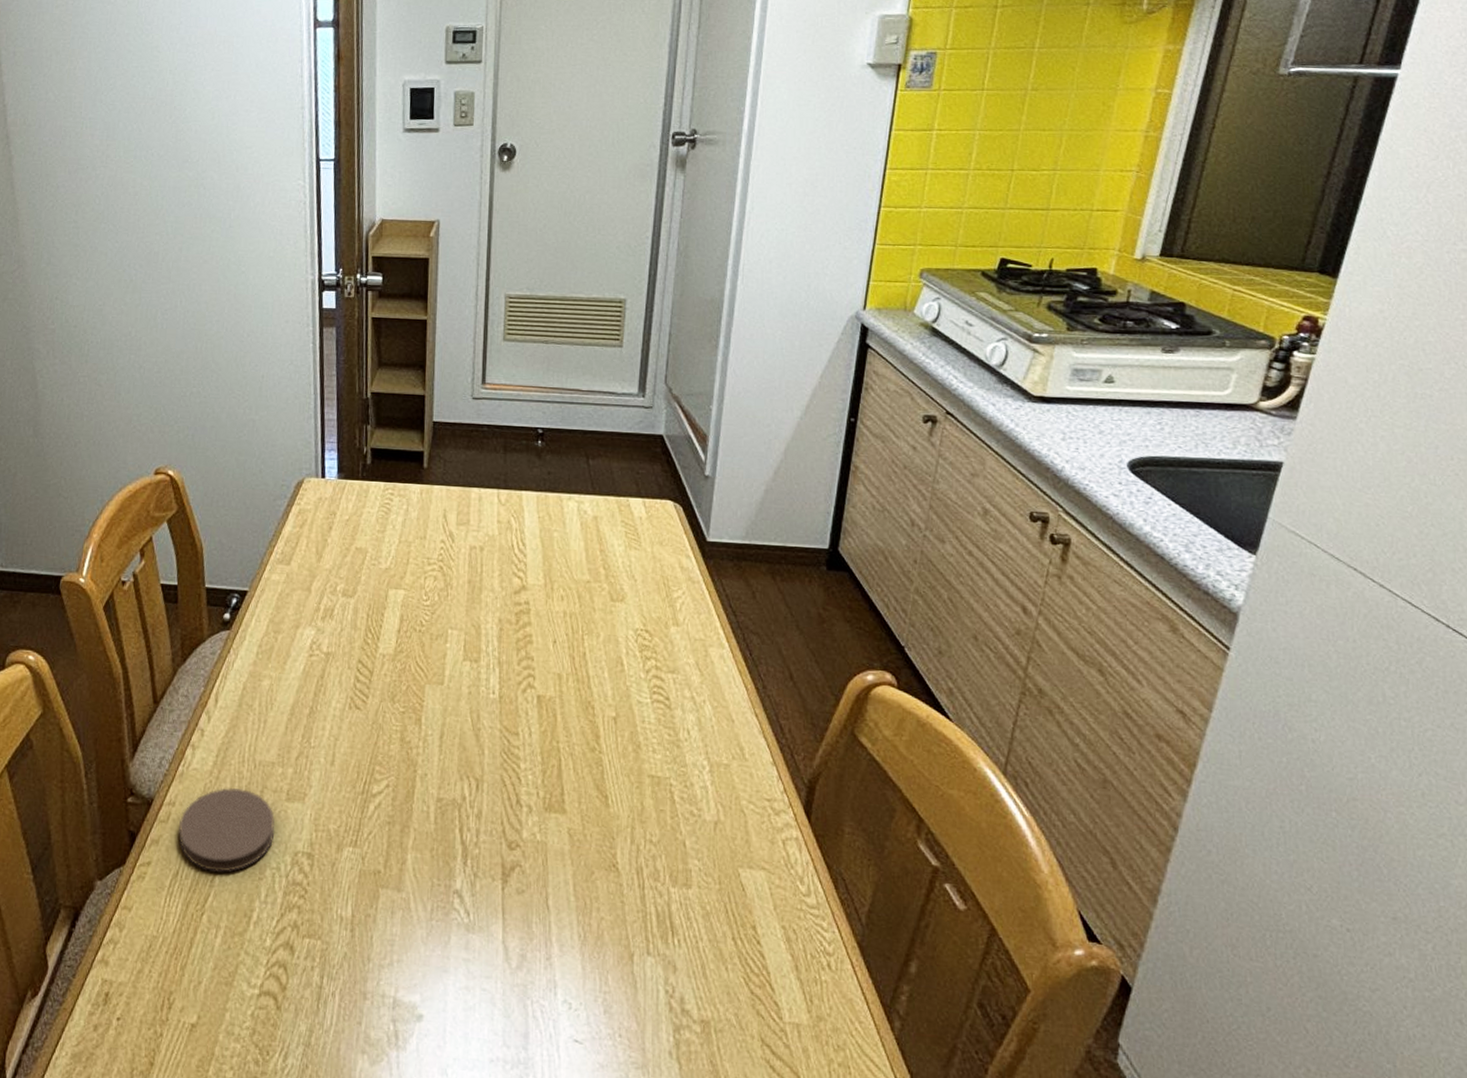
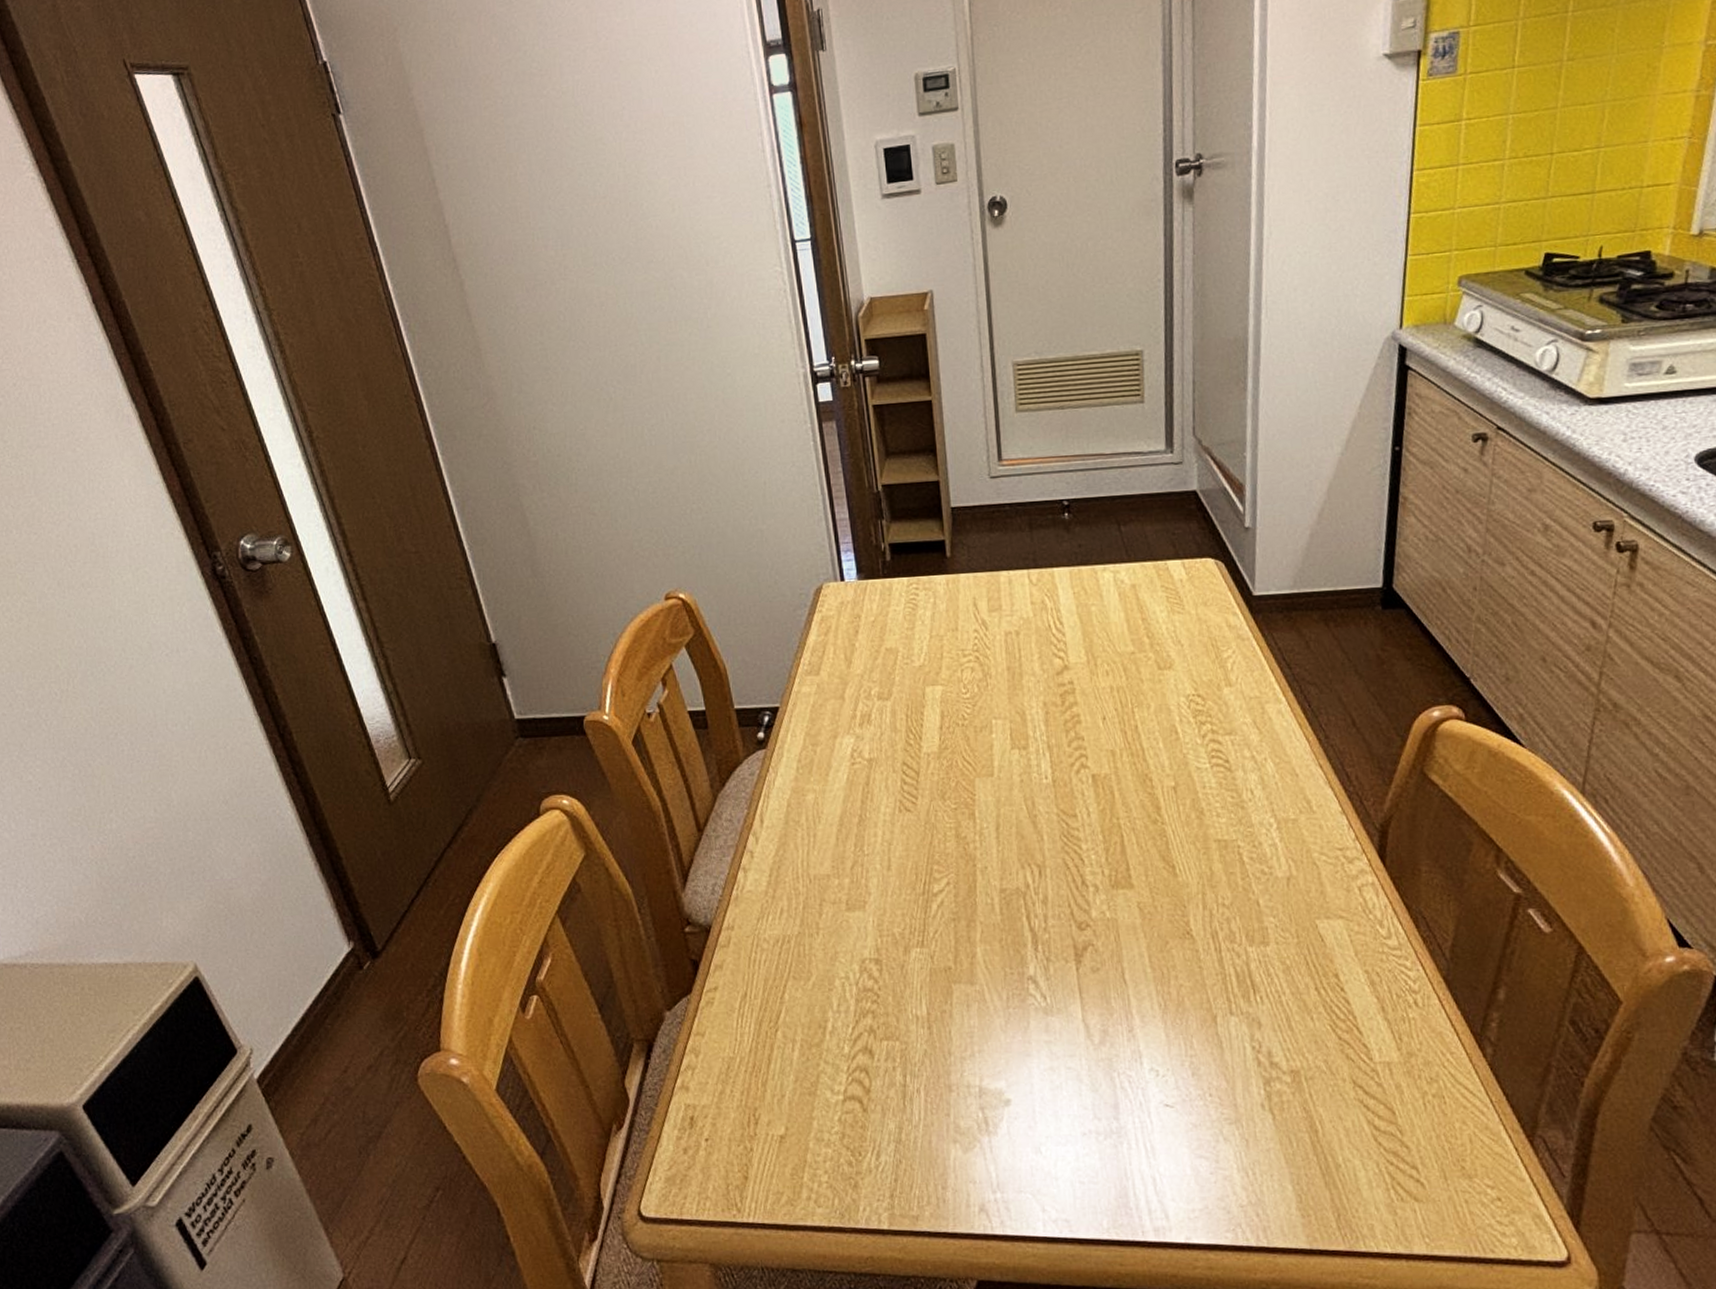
coaster: present [178,788,275,872] -> none [740,905,839,988]

